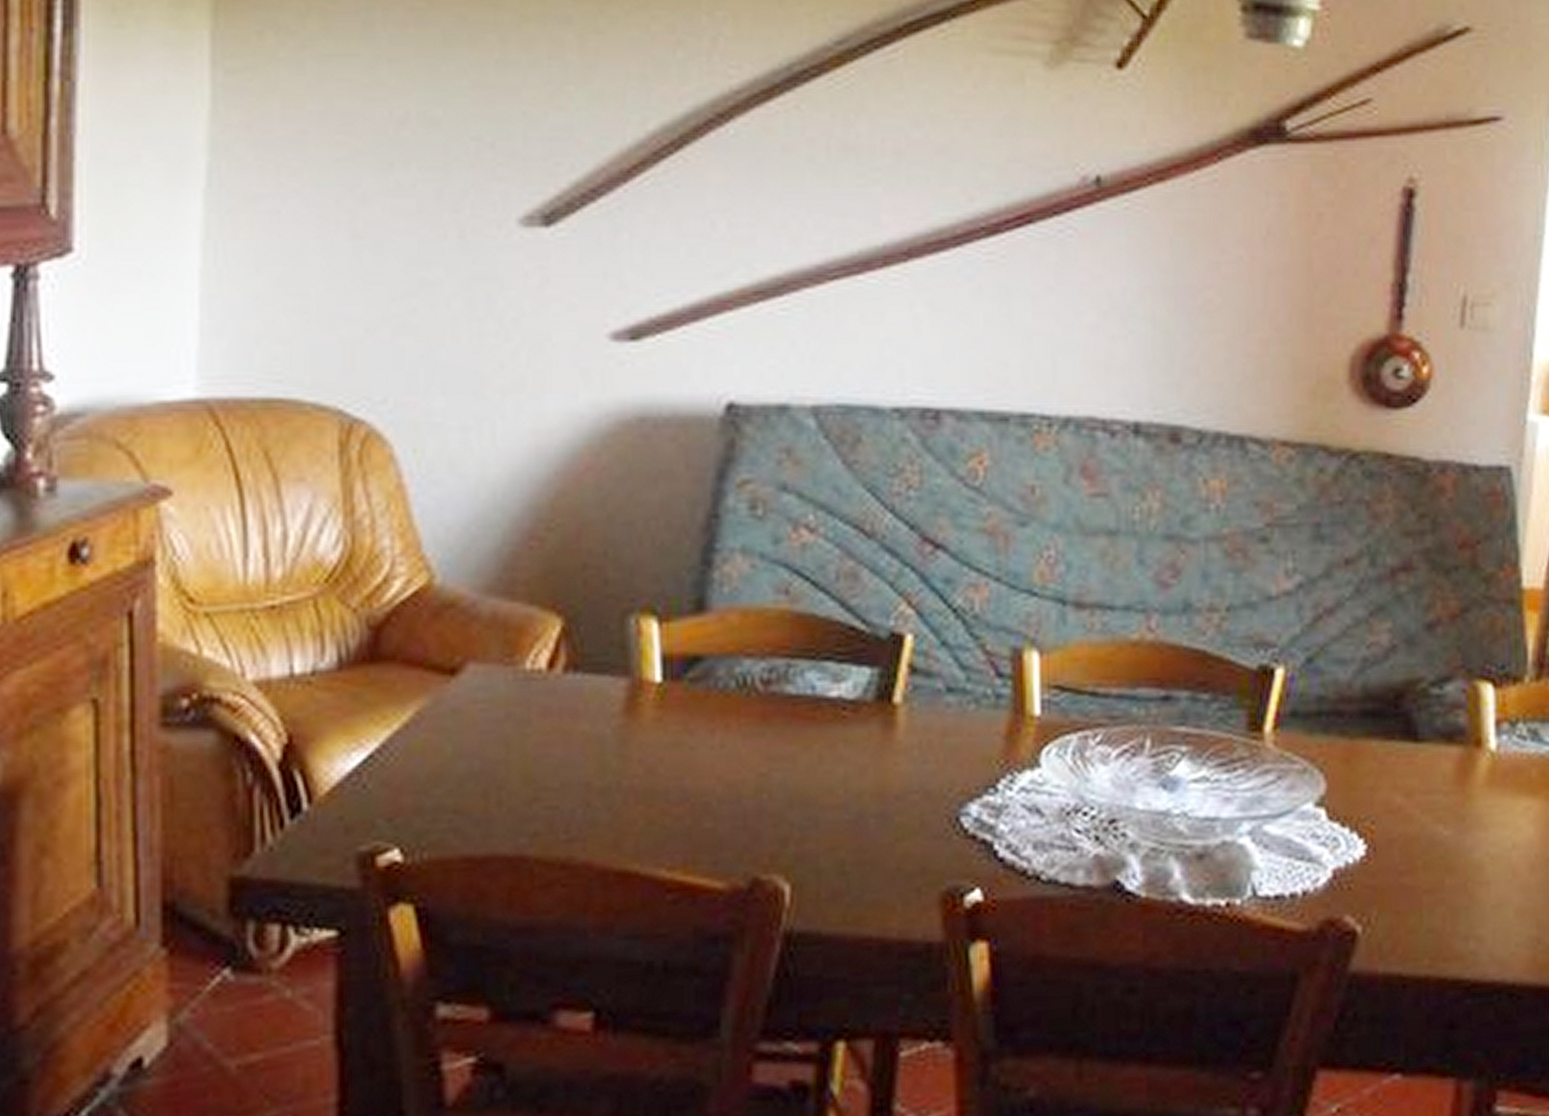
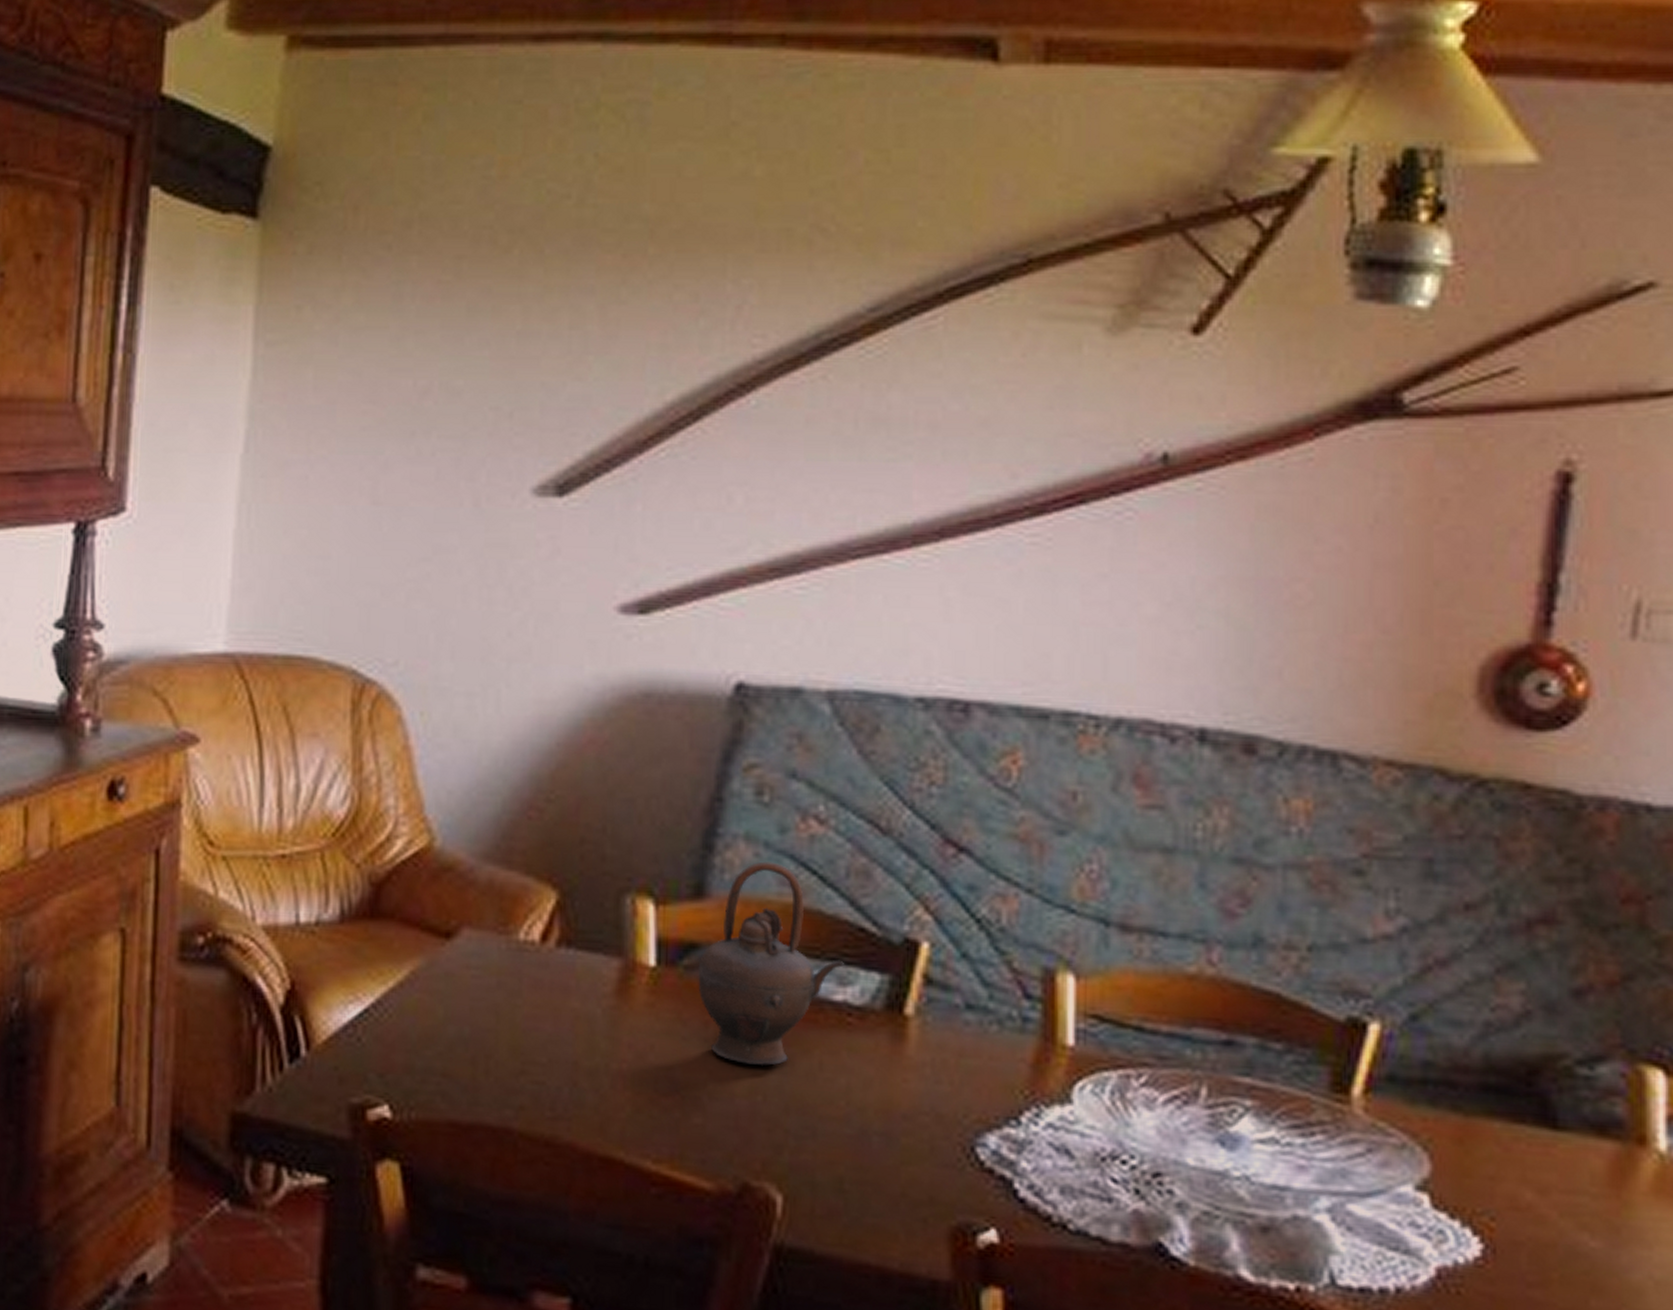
teapot: none [702,572,837,766] -> present [698,861,844,1066]

